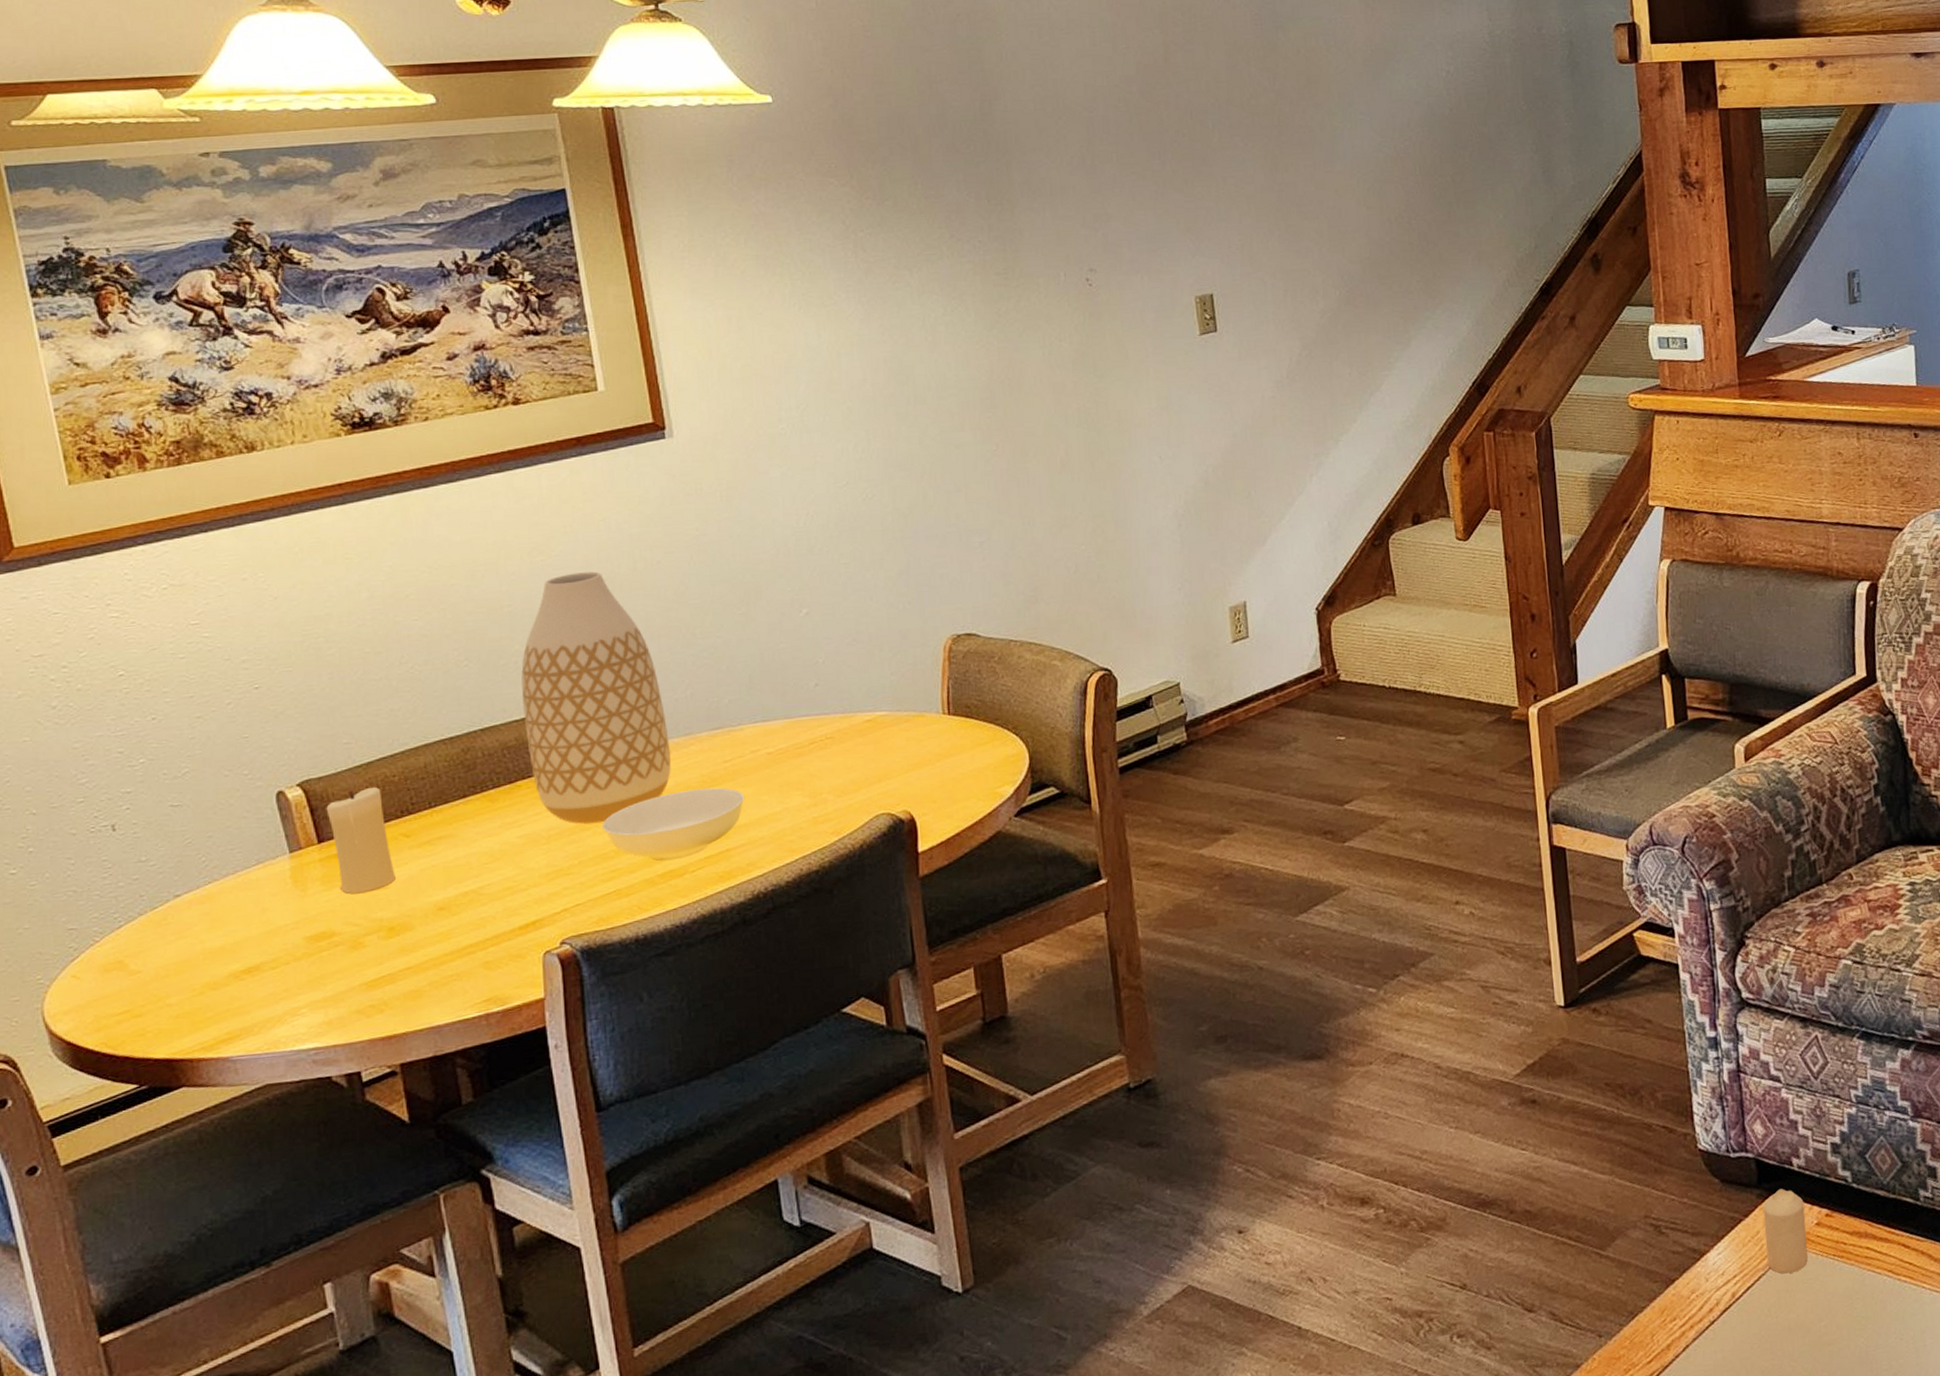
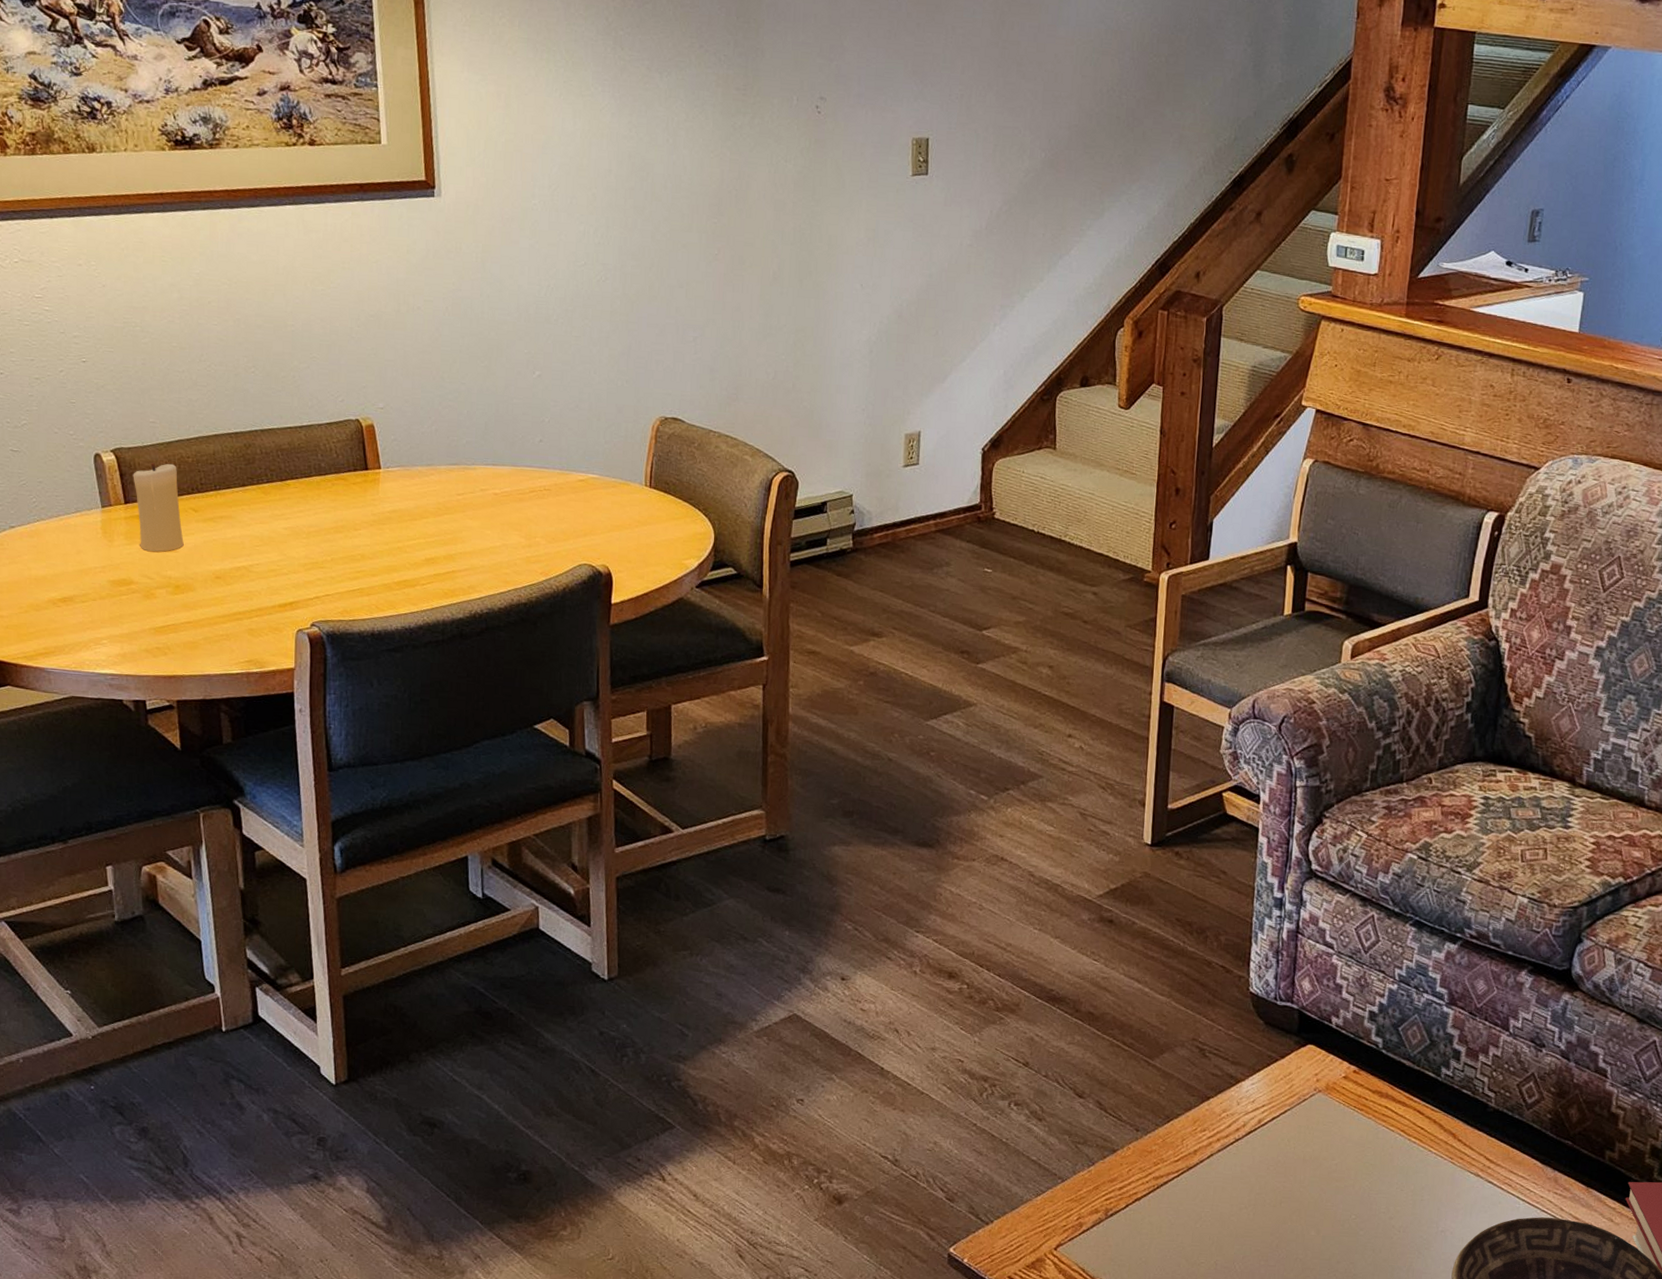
vase: present [521,571,671,824] -> none [296,305,414,528]
bowl: present [601,787,745,861] -> none [352,513,472,572]
candle: present [1762,1188,1808,1274] -> none [1294,1041,1336,1114]

